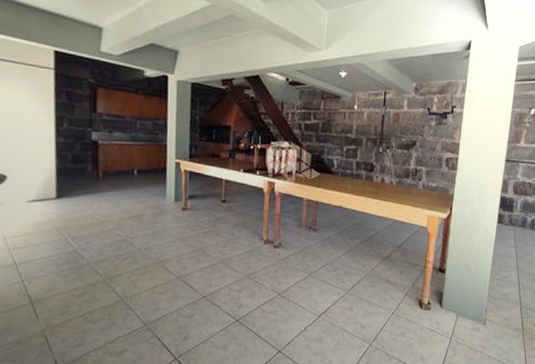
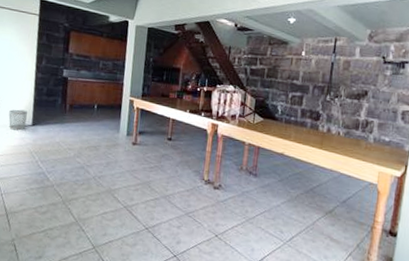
wastebasket: none [23,181,49,206] -> present [8,109,27,131]

